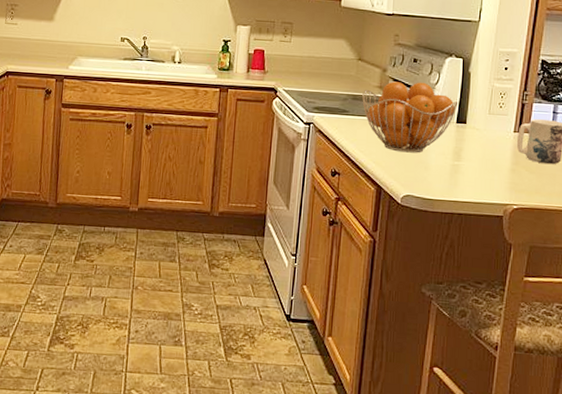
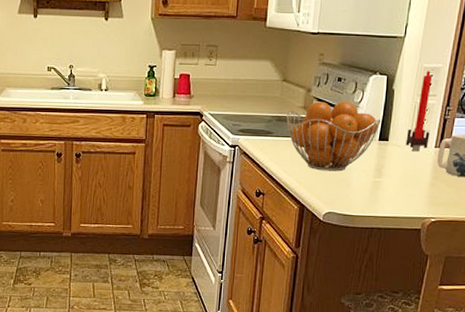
candle: none [484,55,508,136] -> present [405,71,432,152]

